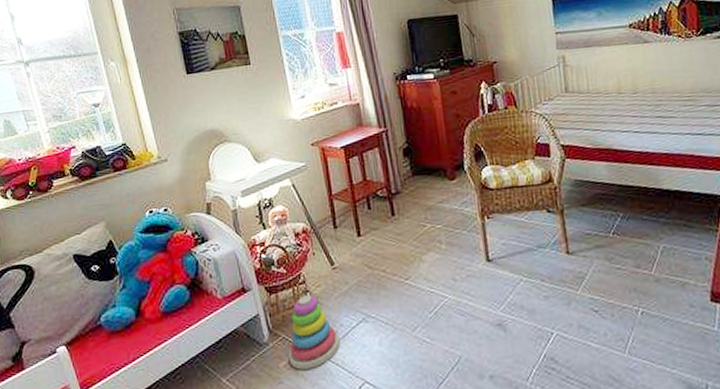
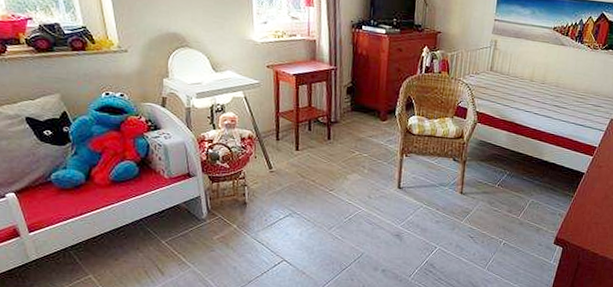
stacking toy: present [288,295,340,370] -> none [222,188,268,244]

